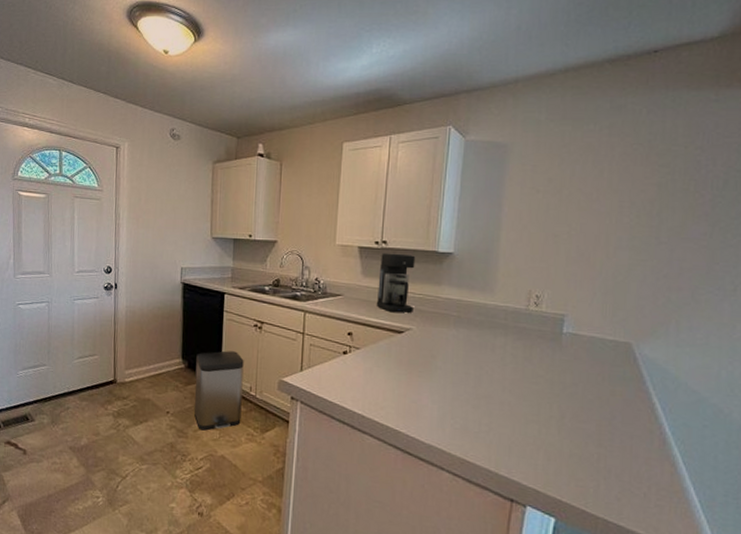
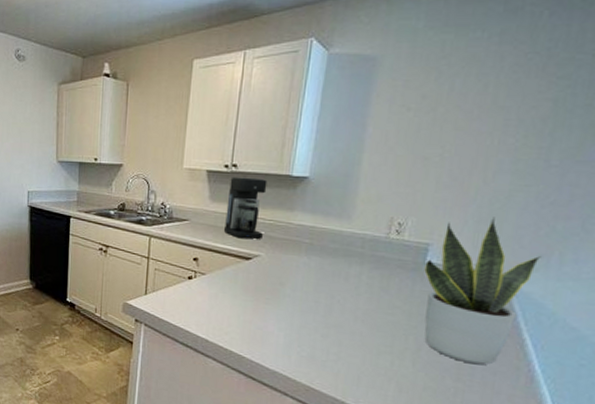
pedal bin: present [194,351,244,431] -> none [41,273,89,348]
potted plant: none [562,289,661,430] -> present [424,217,541,366]

